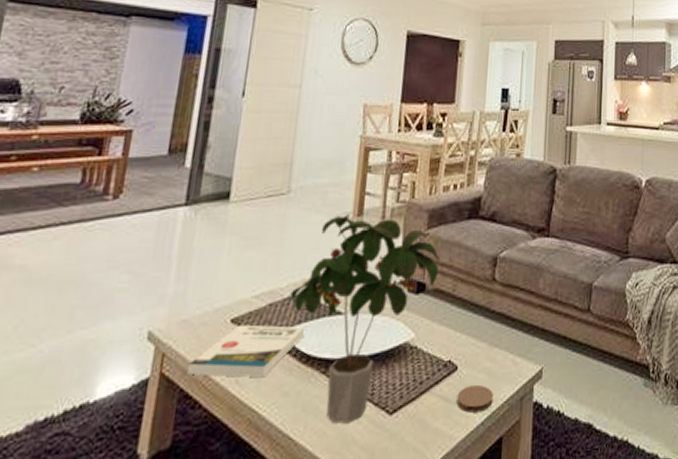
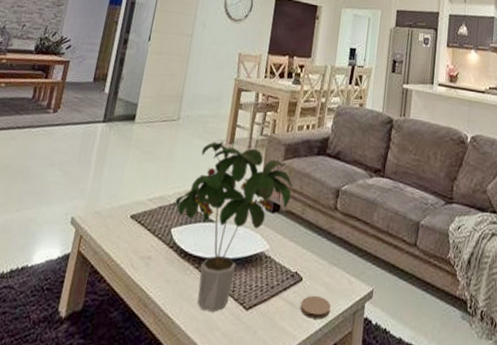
book: present [187,324,305,378] -> none [97,220,185,265]

